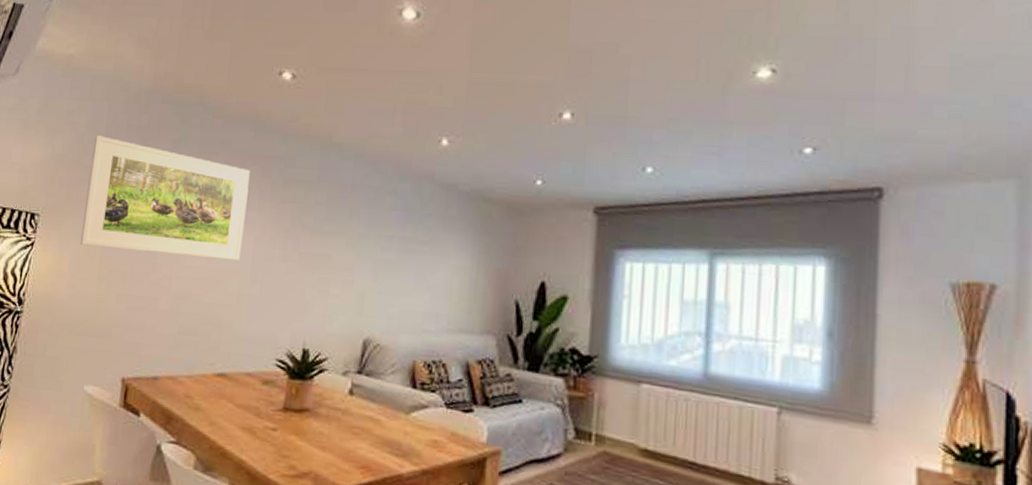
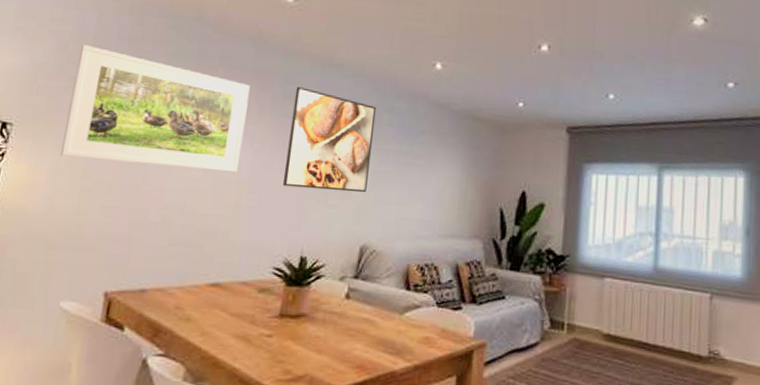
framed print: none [284,170,378,283] -> present [283,87,377,193]

